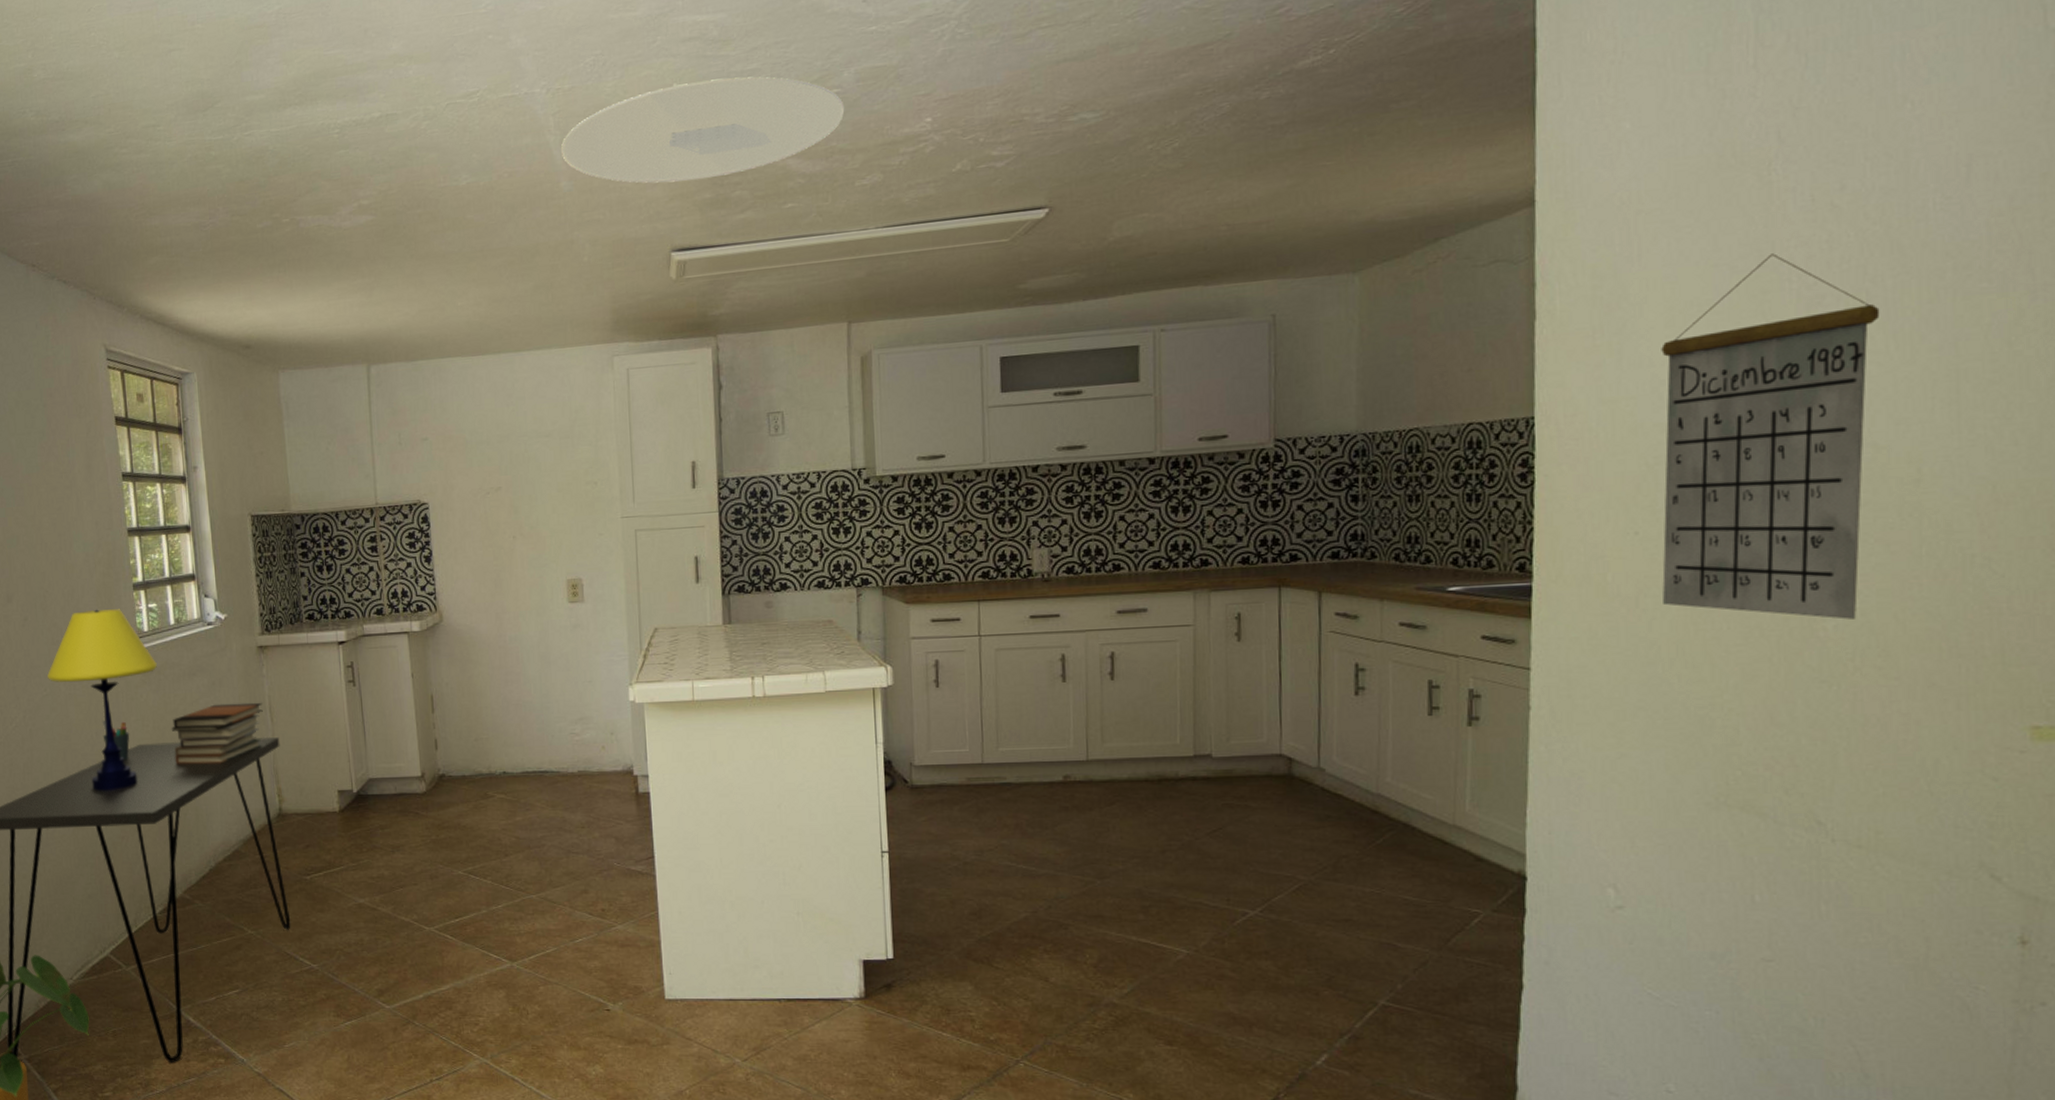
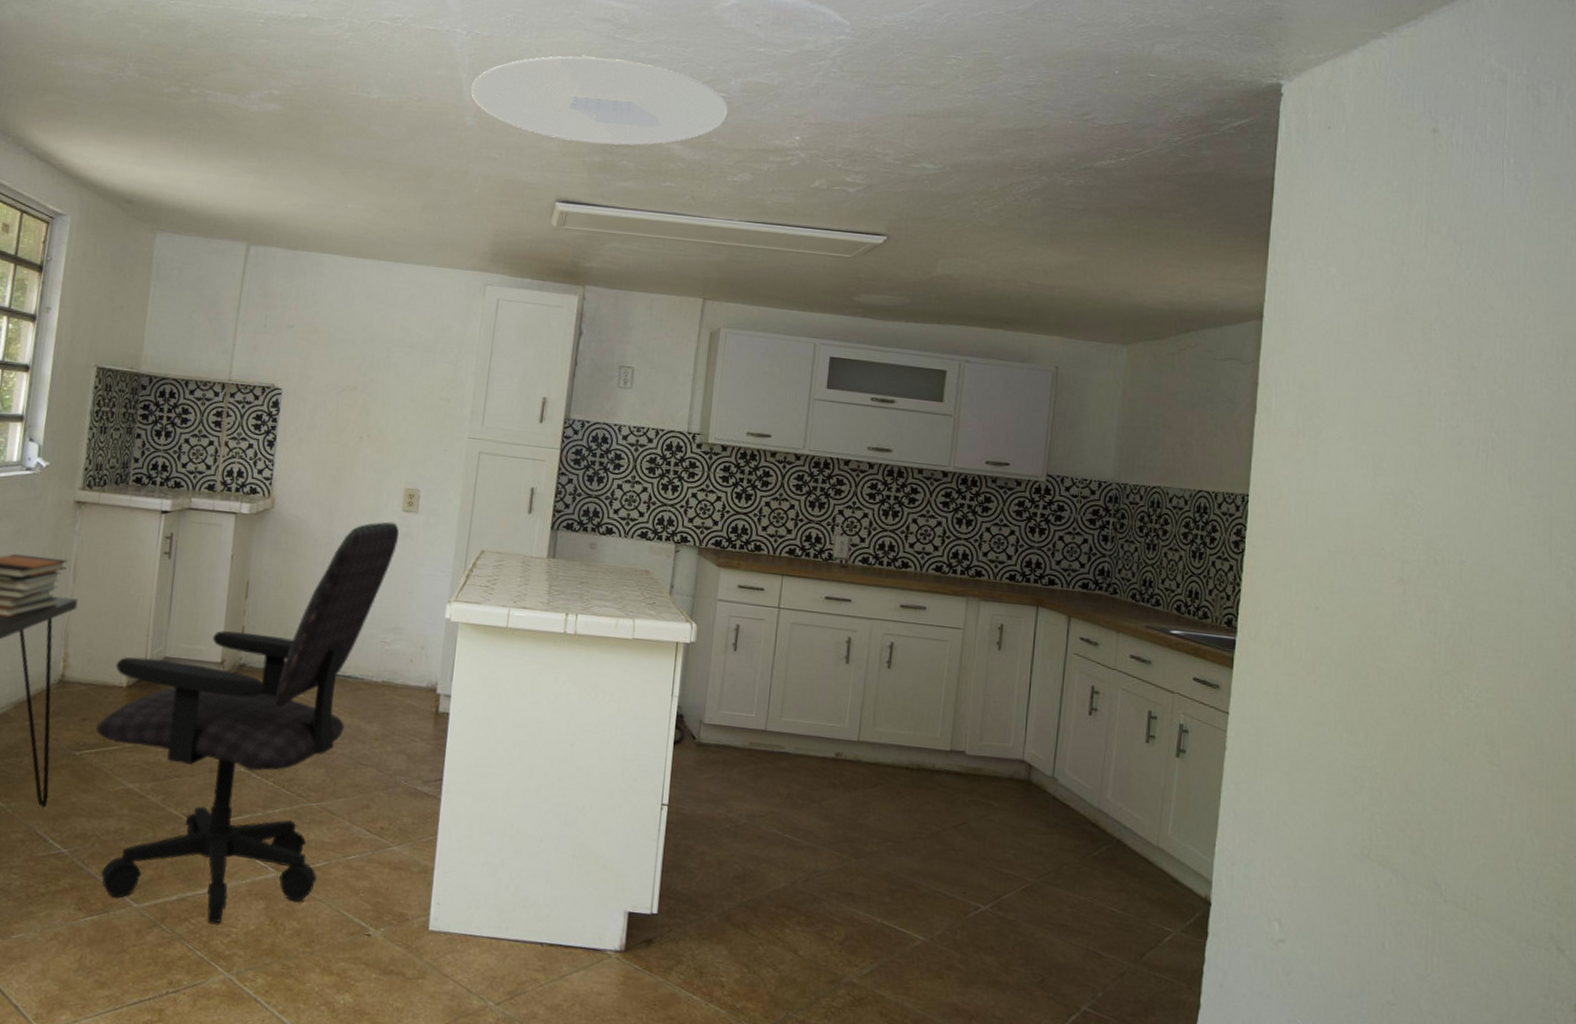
office chair: none [319,615,570,1015] -> present [96,521,400,923]
calendar: present [1661,253,1880,620] -> none [1333,396,1501,710]

